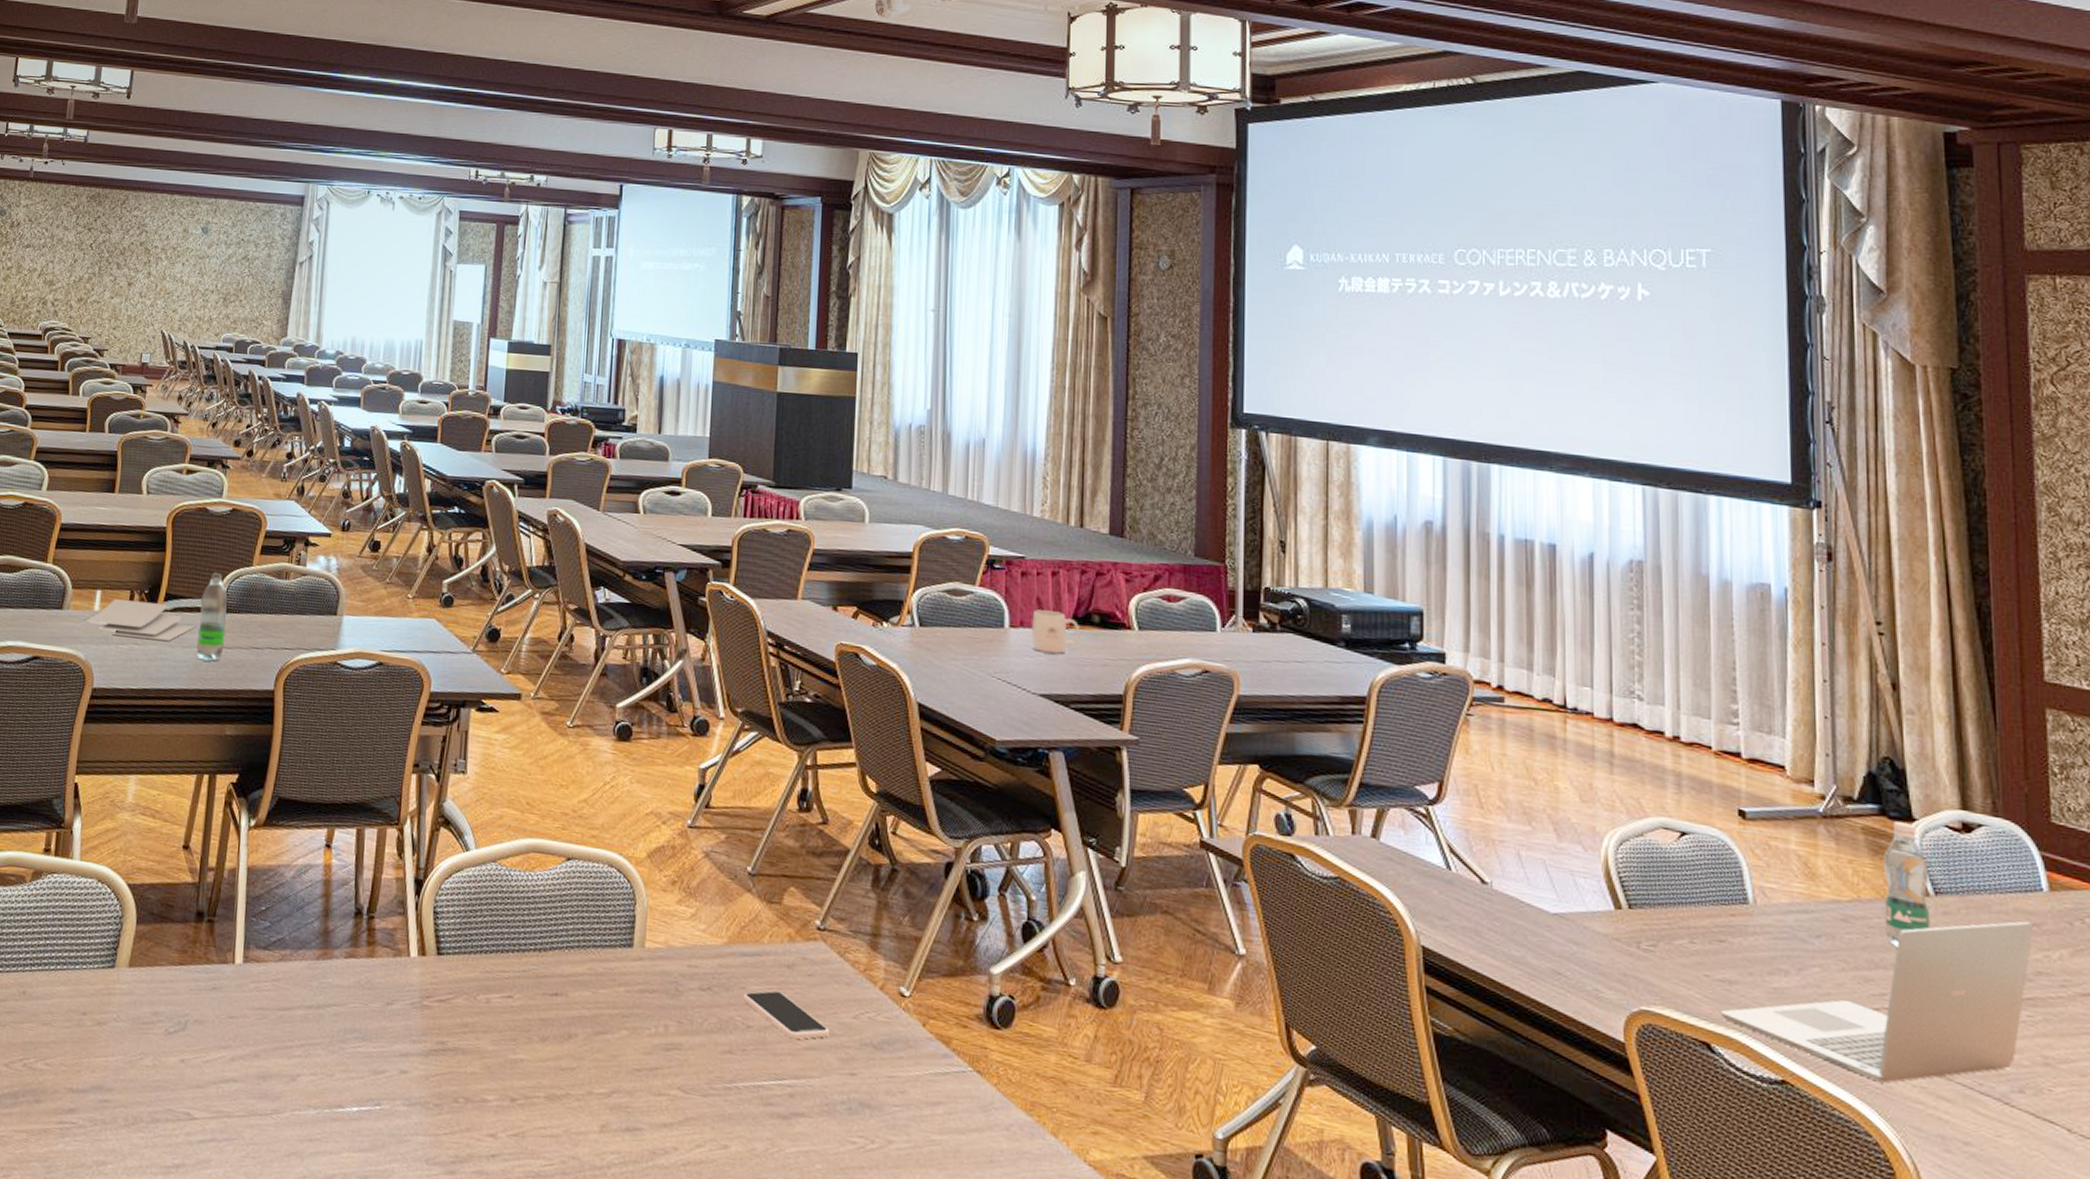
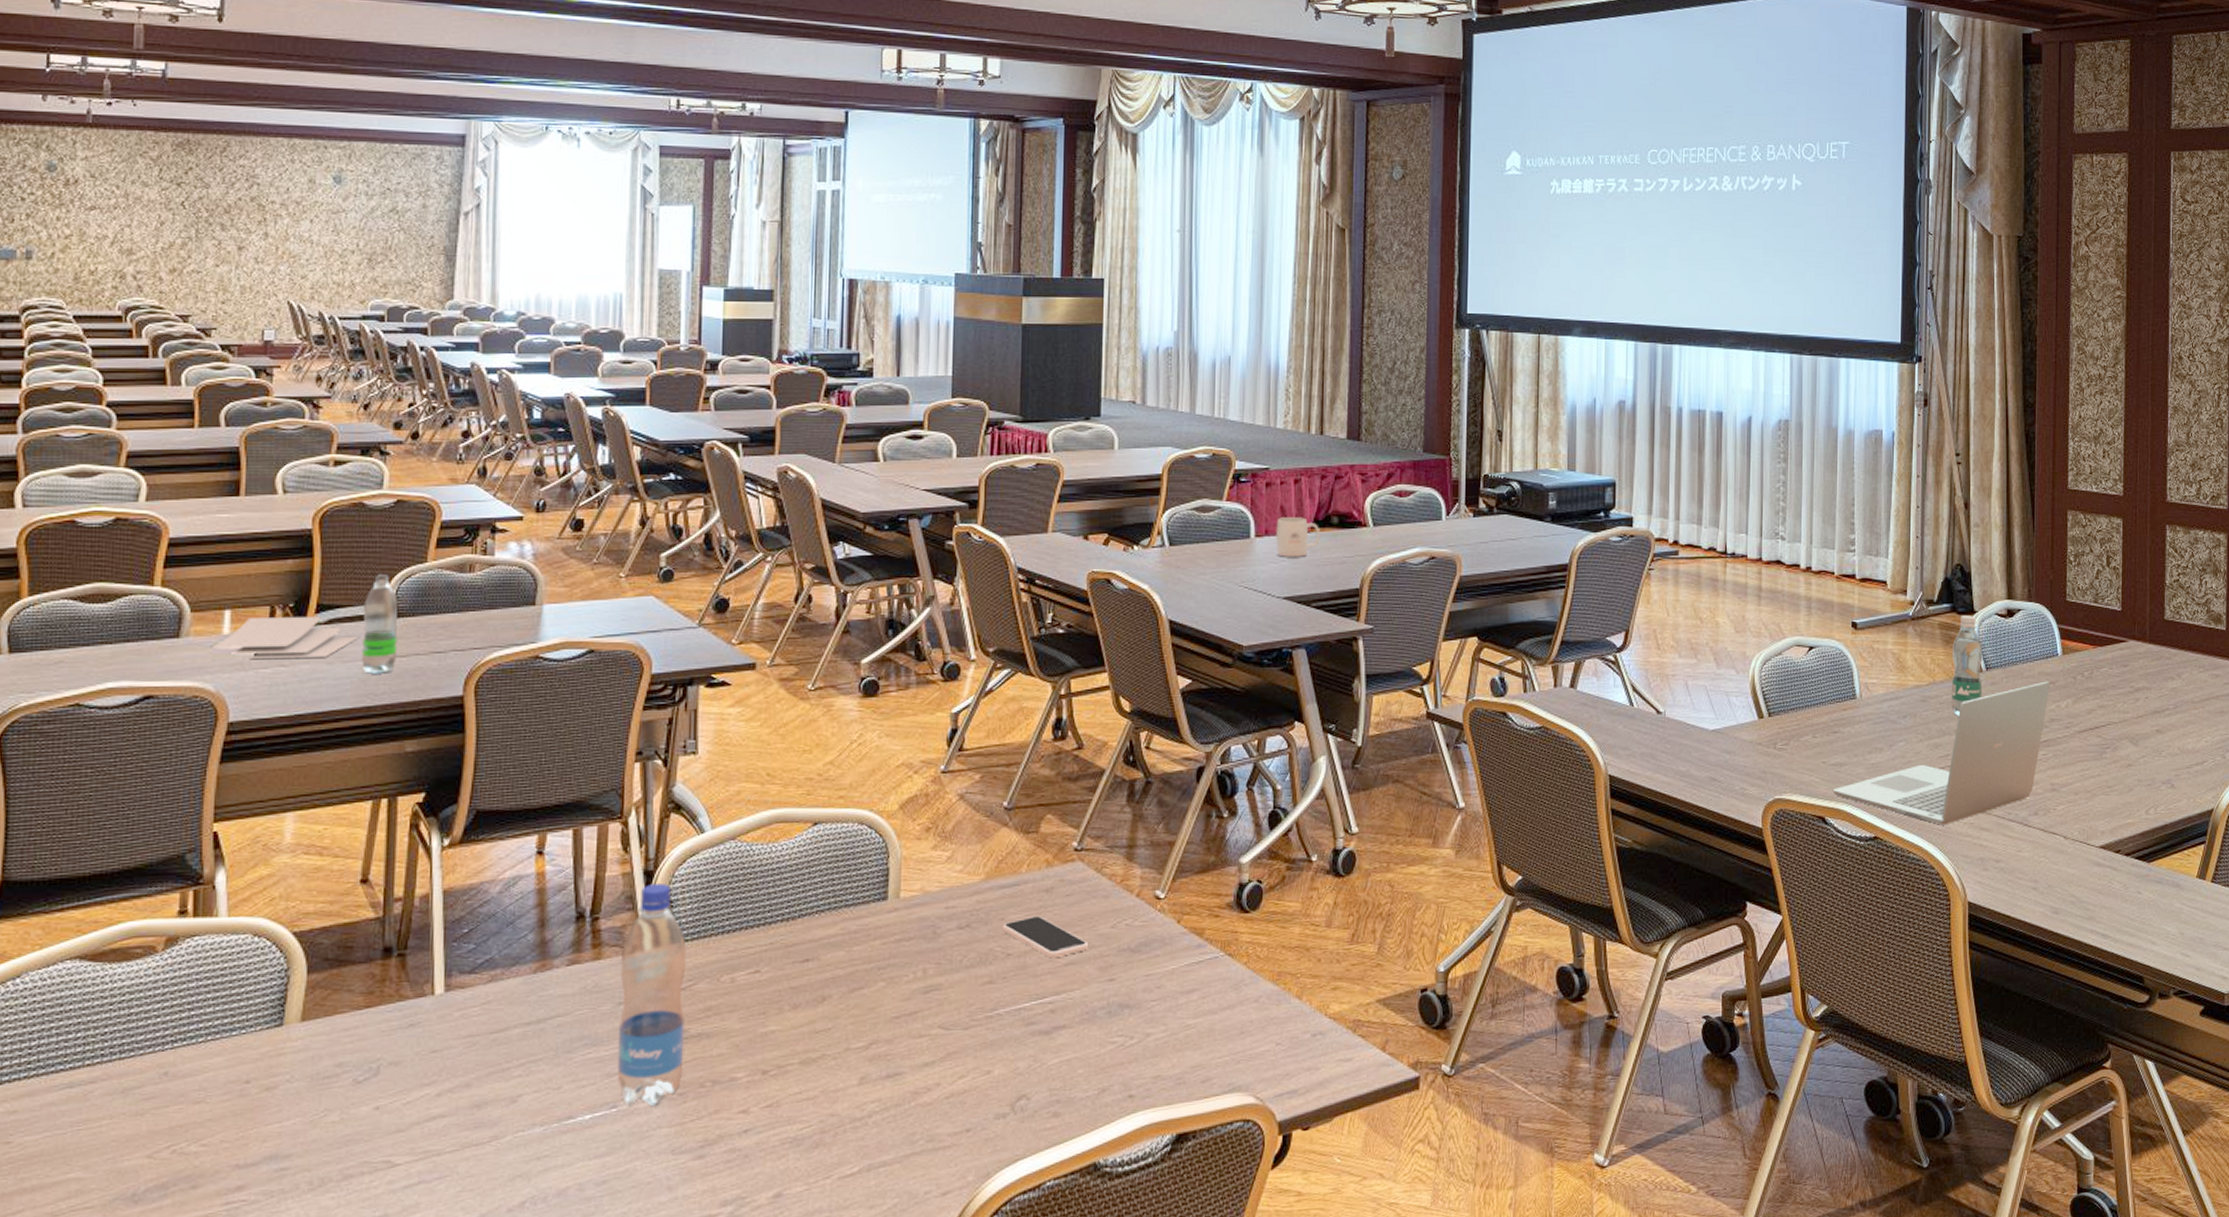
bottle: none [382,892,449,1111] -> present [617,883,687,1106]

